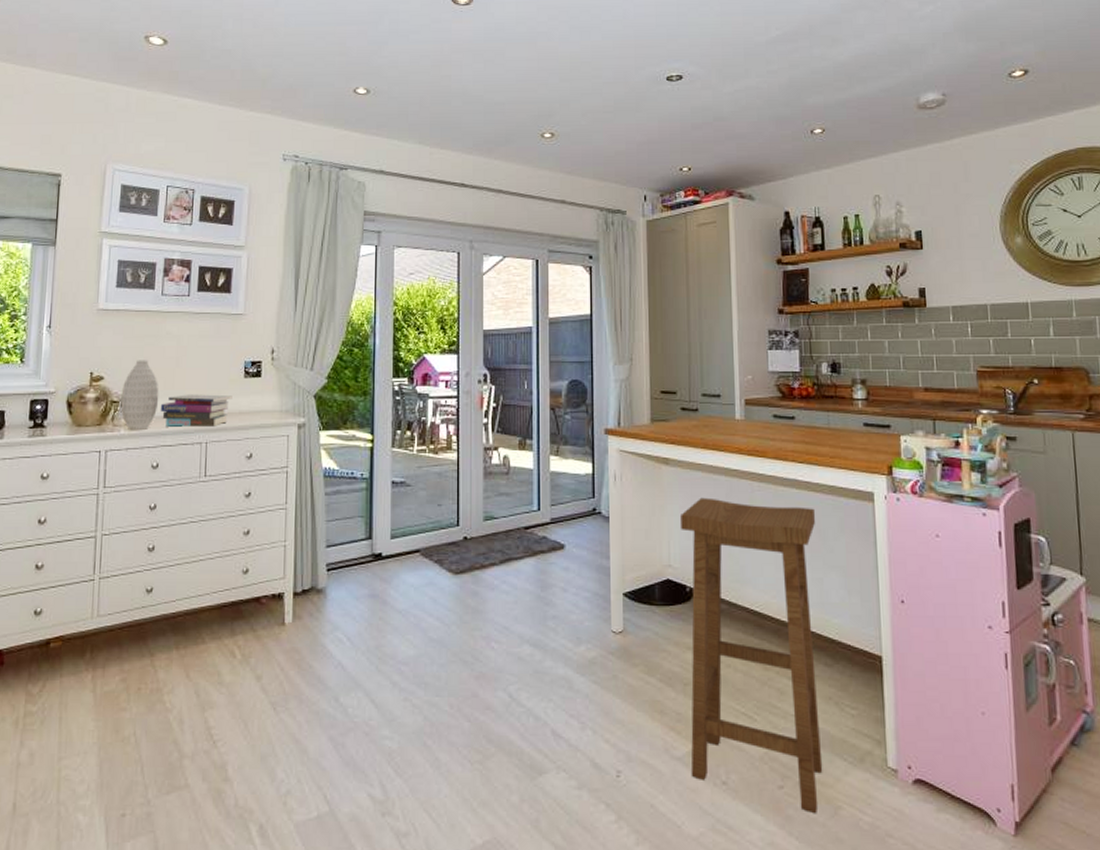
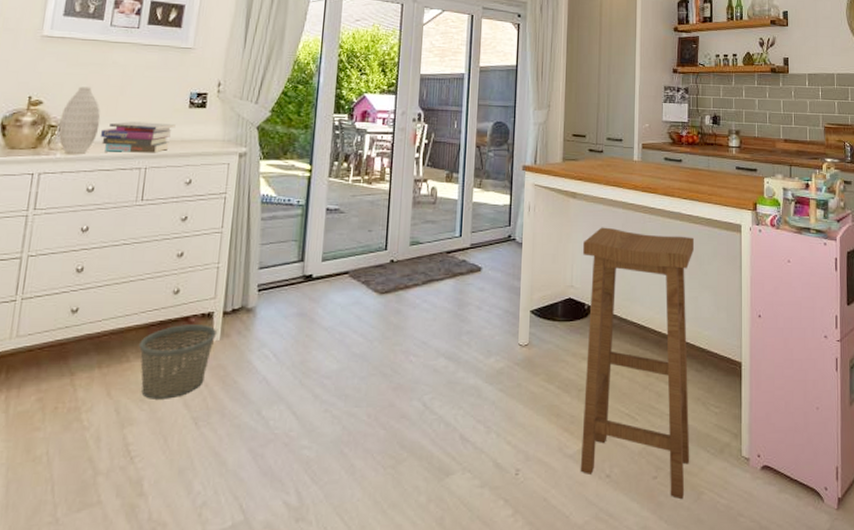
basket: none [212,606,289,683] -> present [138,325,218,399]

